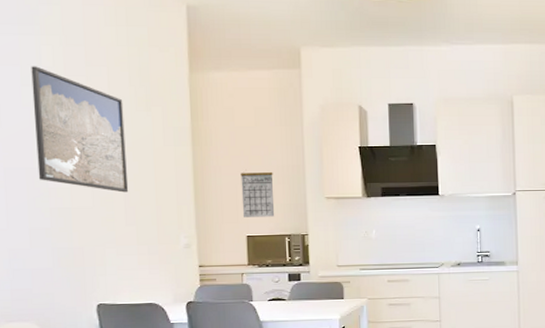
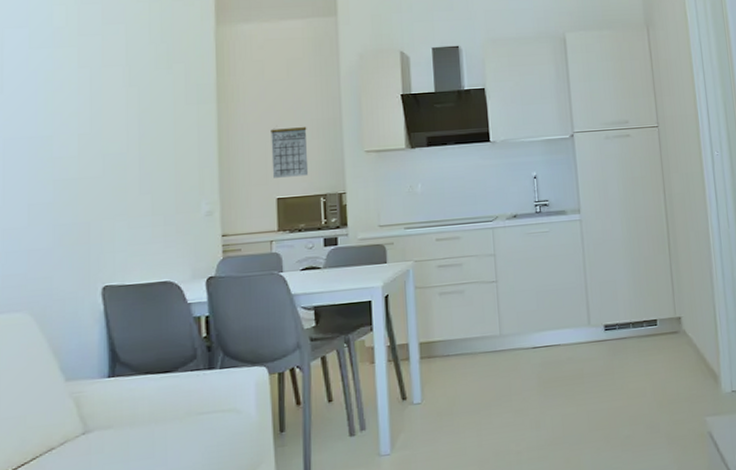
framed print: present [31,66,129,193] -> none [41,27,145,158]

